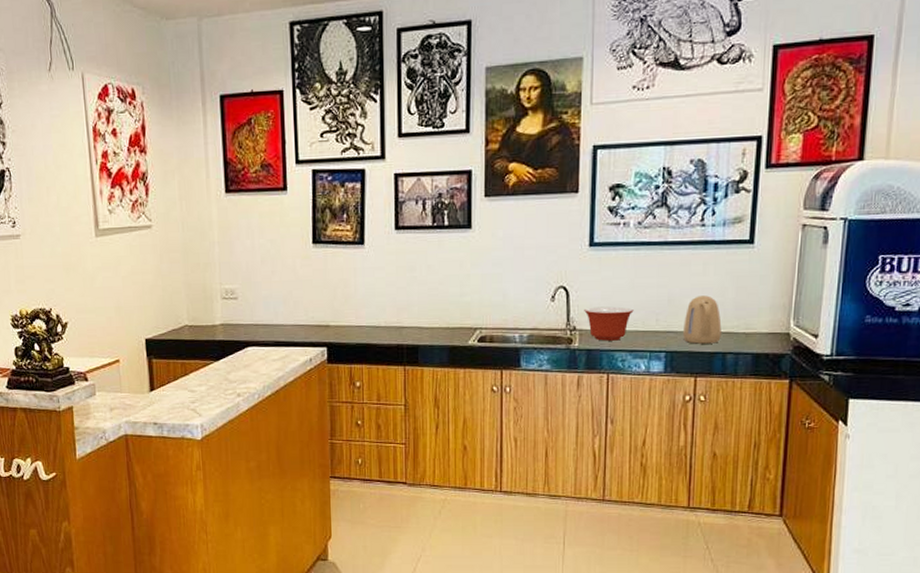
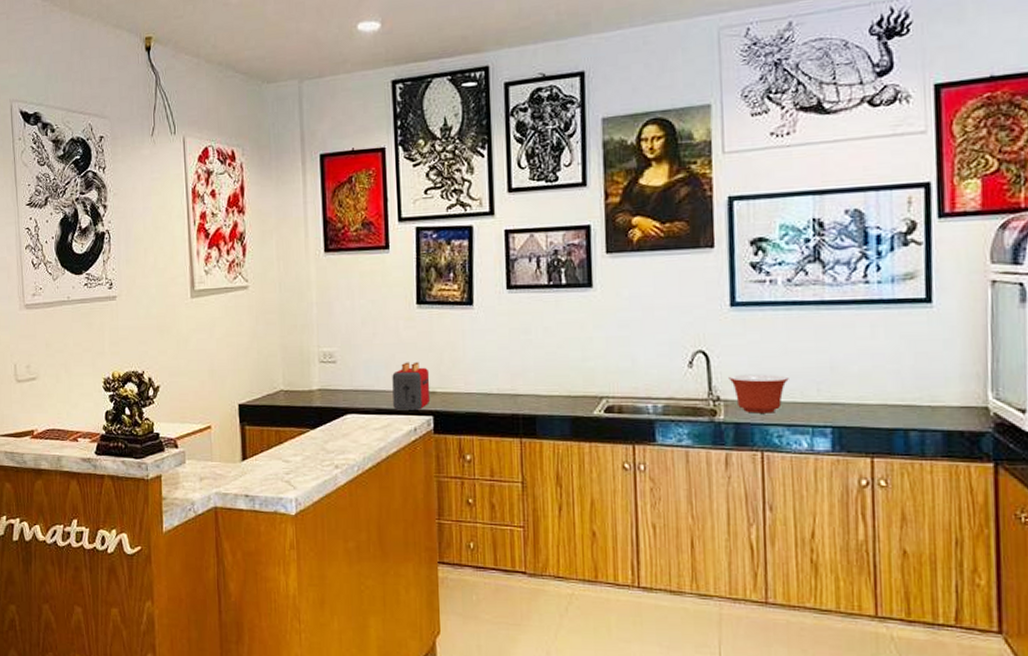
toaster: none [290,297,325,343] -> present [392,361,431,410]
kettle: present [683,295,722,344] -> none [852,362,901,418]

